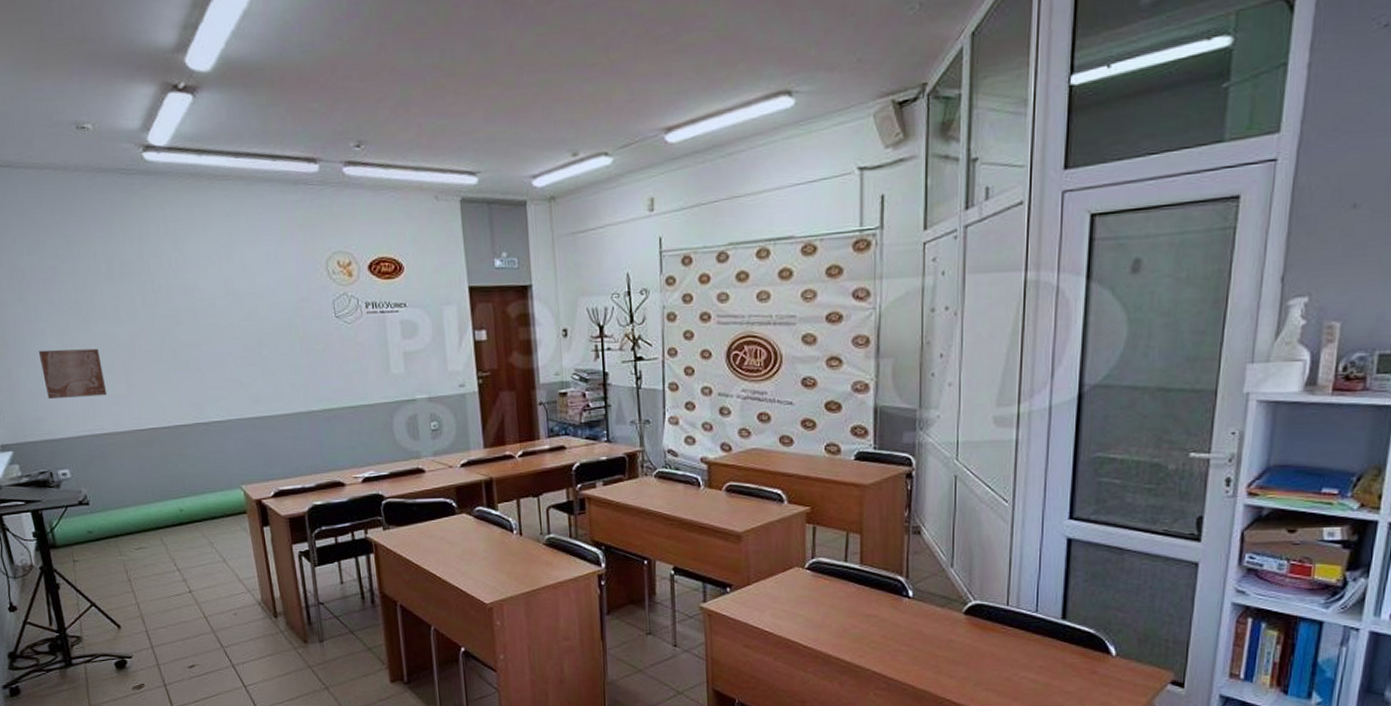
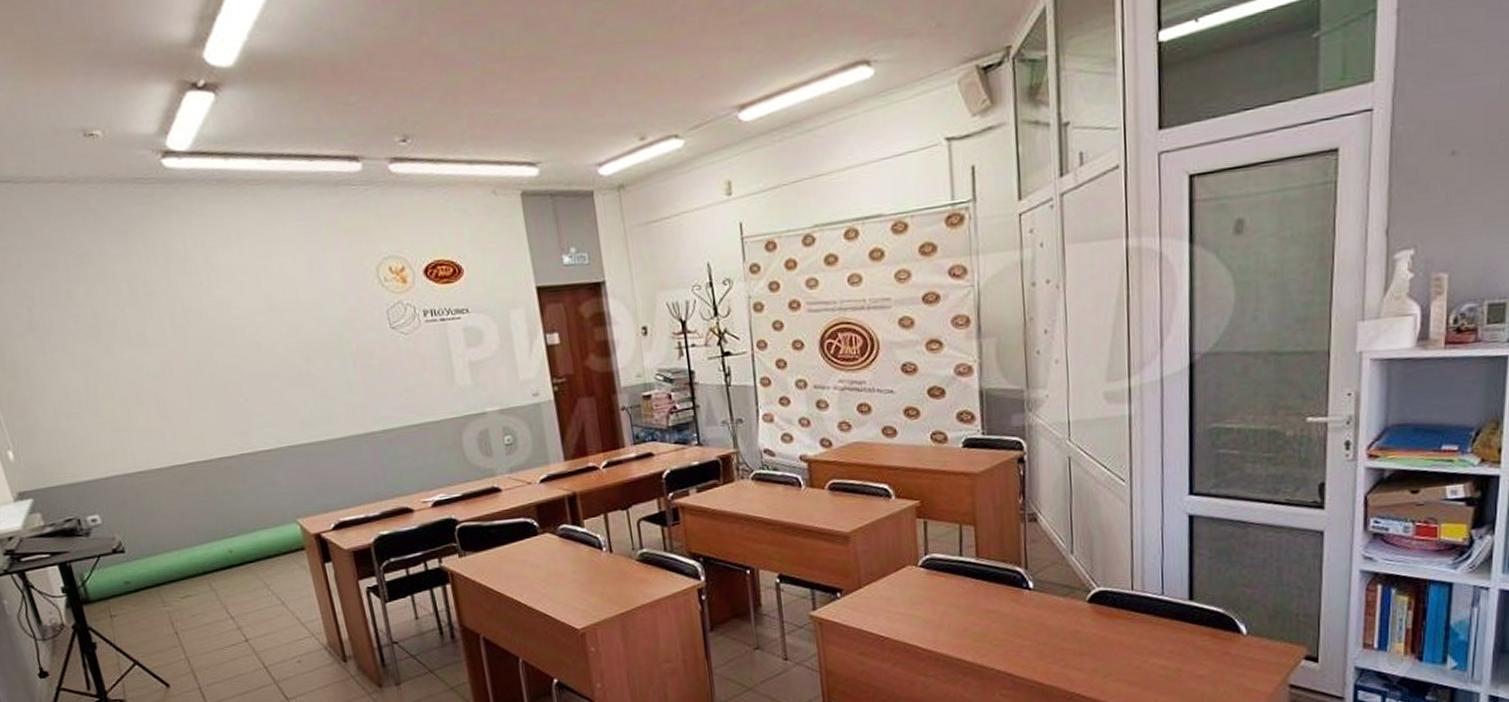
wall art: present [39,348,107,398] -> none [56,378,138,437]

